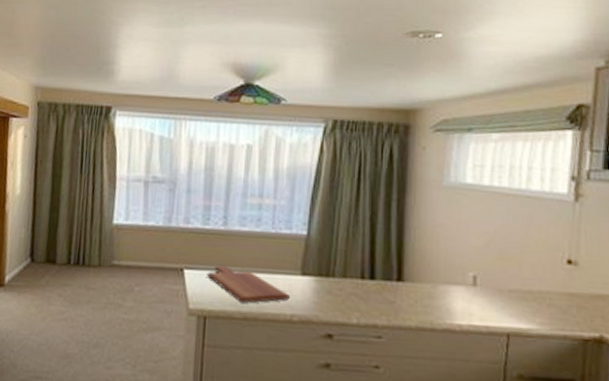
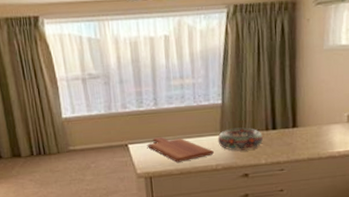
decorative bowl: none [296,268,356,302] -> present [217,127,263,151]

